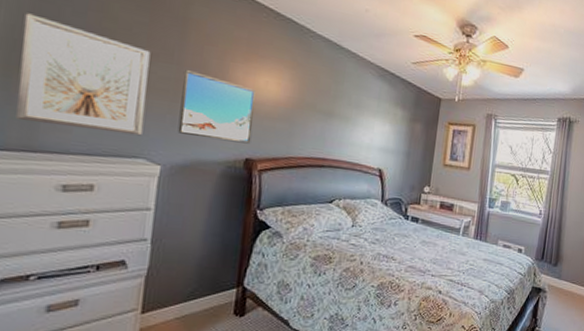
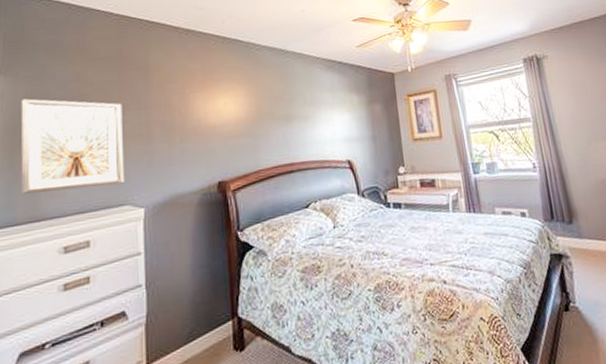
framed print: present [177,70,256,144] -> none [151,111,221,173]

